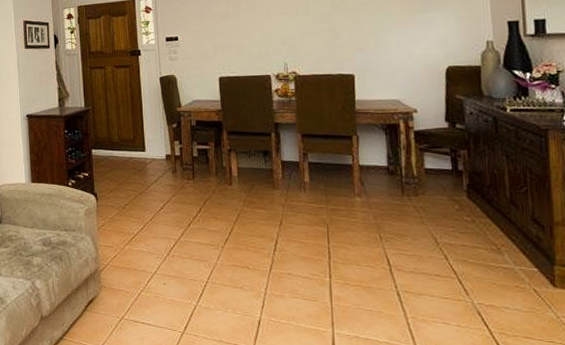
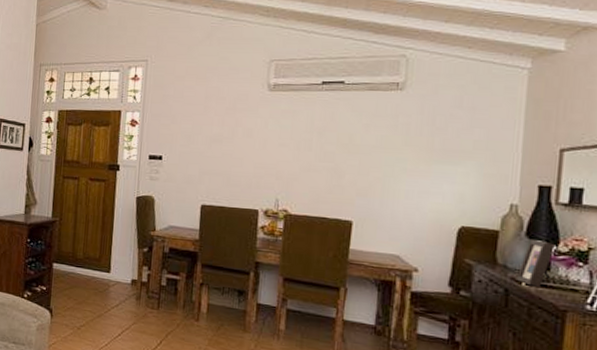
picture frame: none [501,69,530,113] -> present [515,238,556,288]

